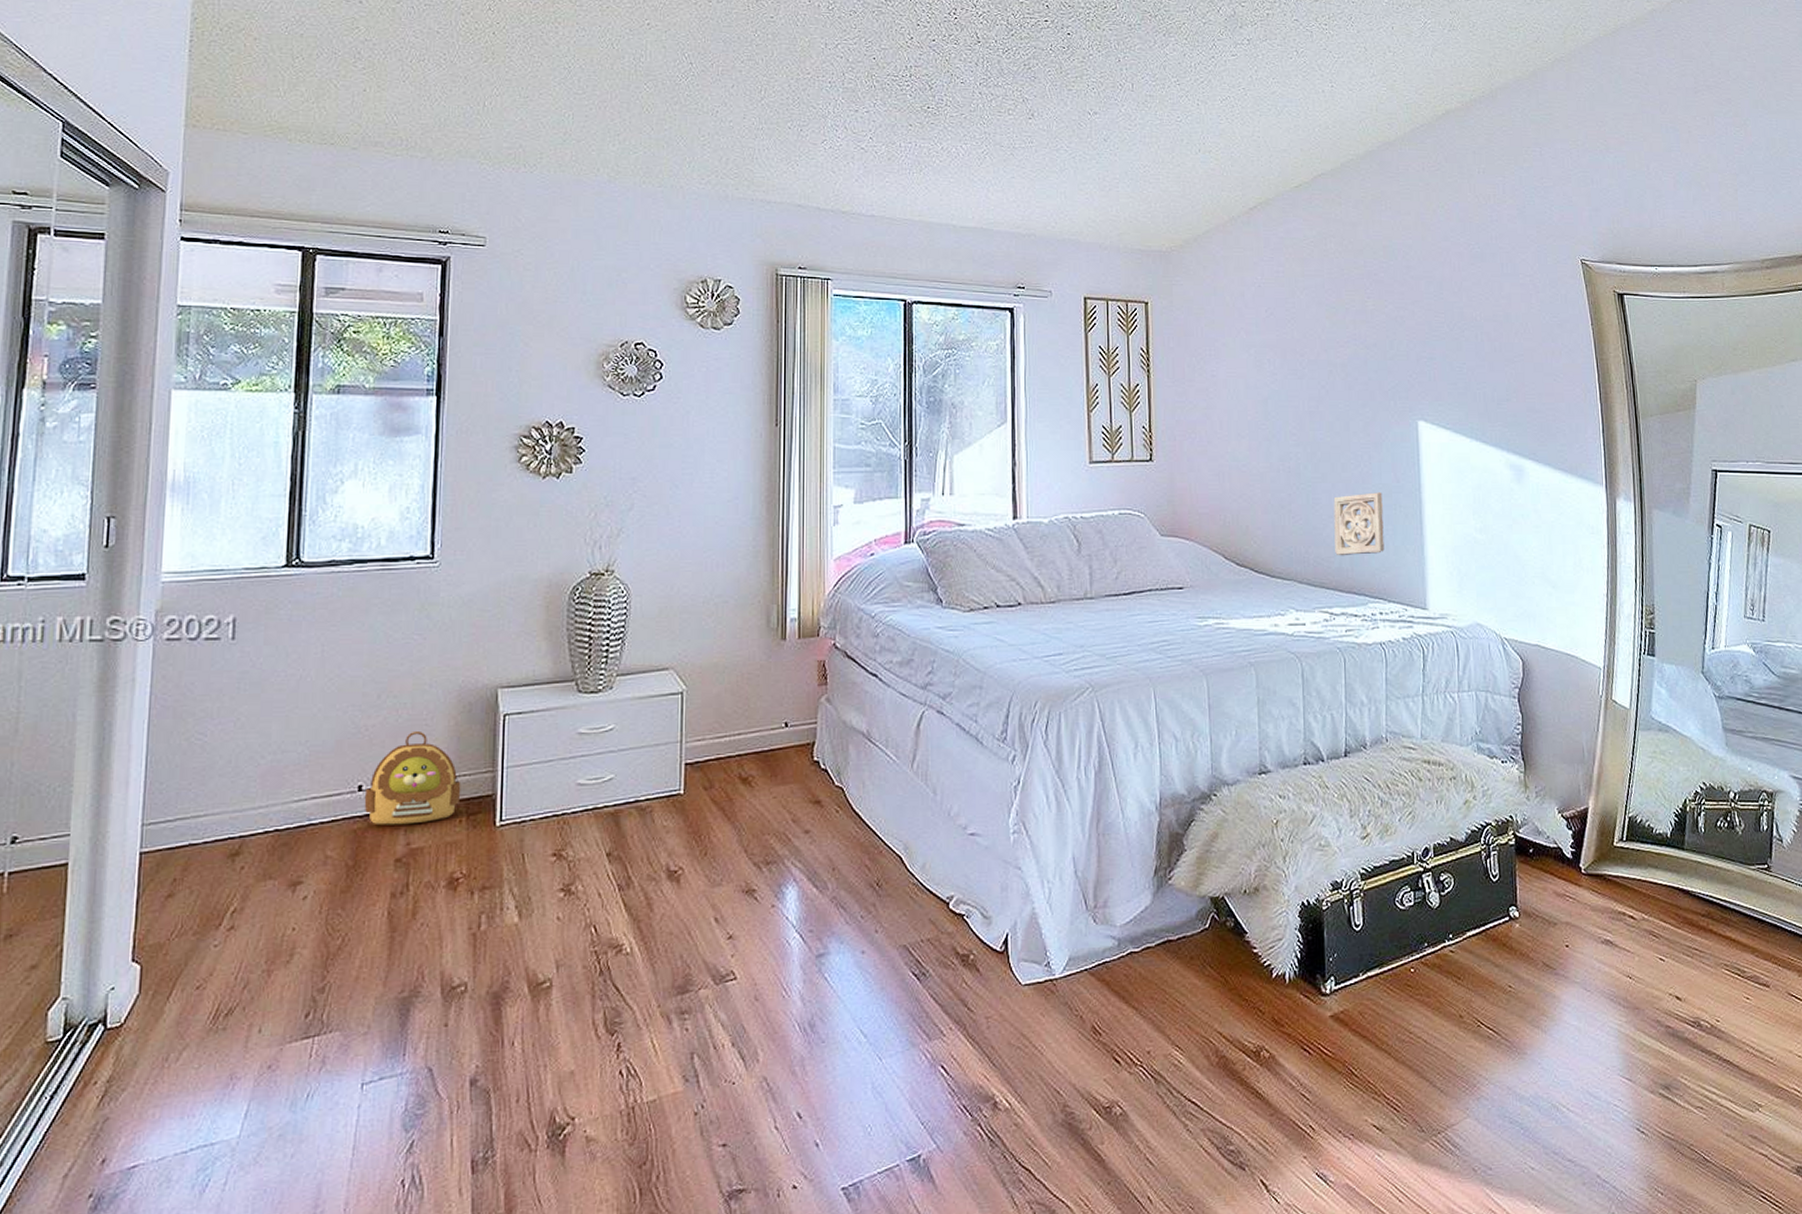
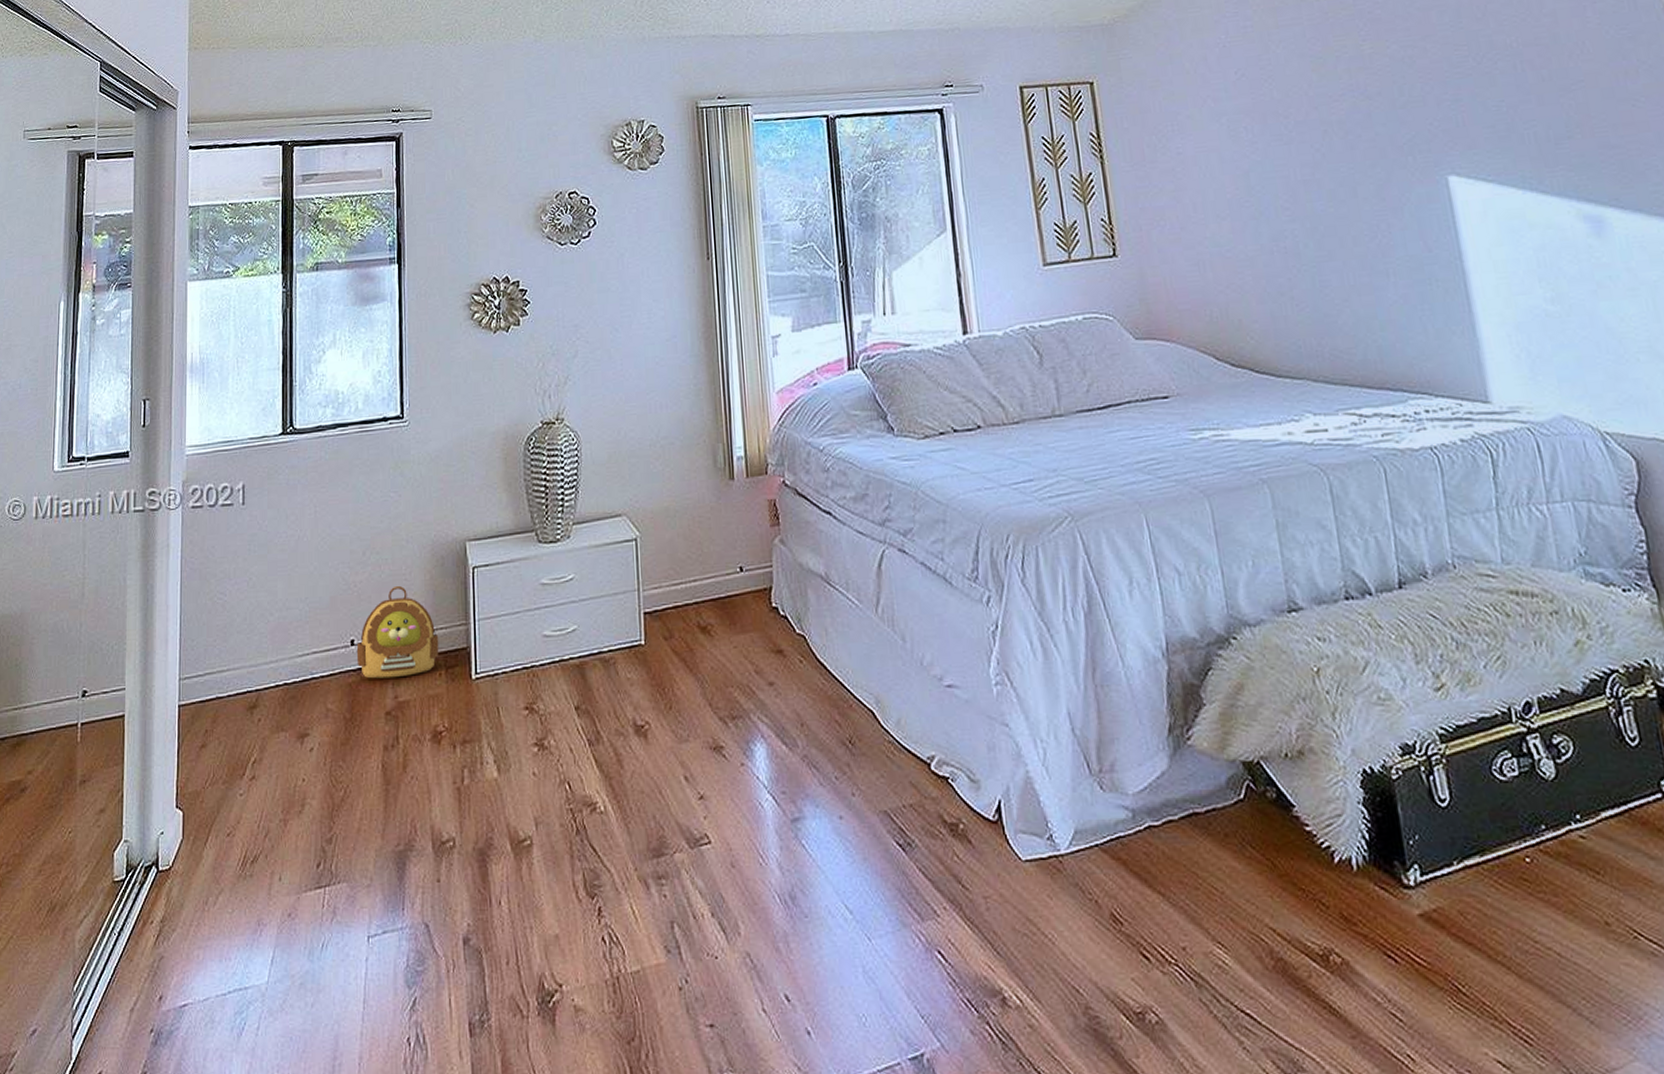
wall ornament: present [1333,492,1384,556] -> none [1346,266,1422,347]

